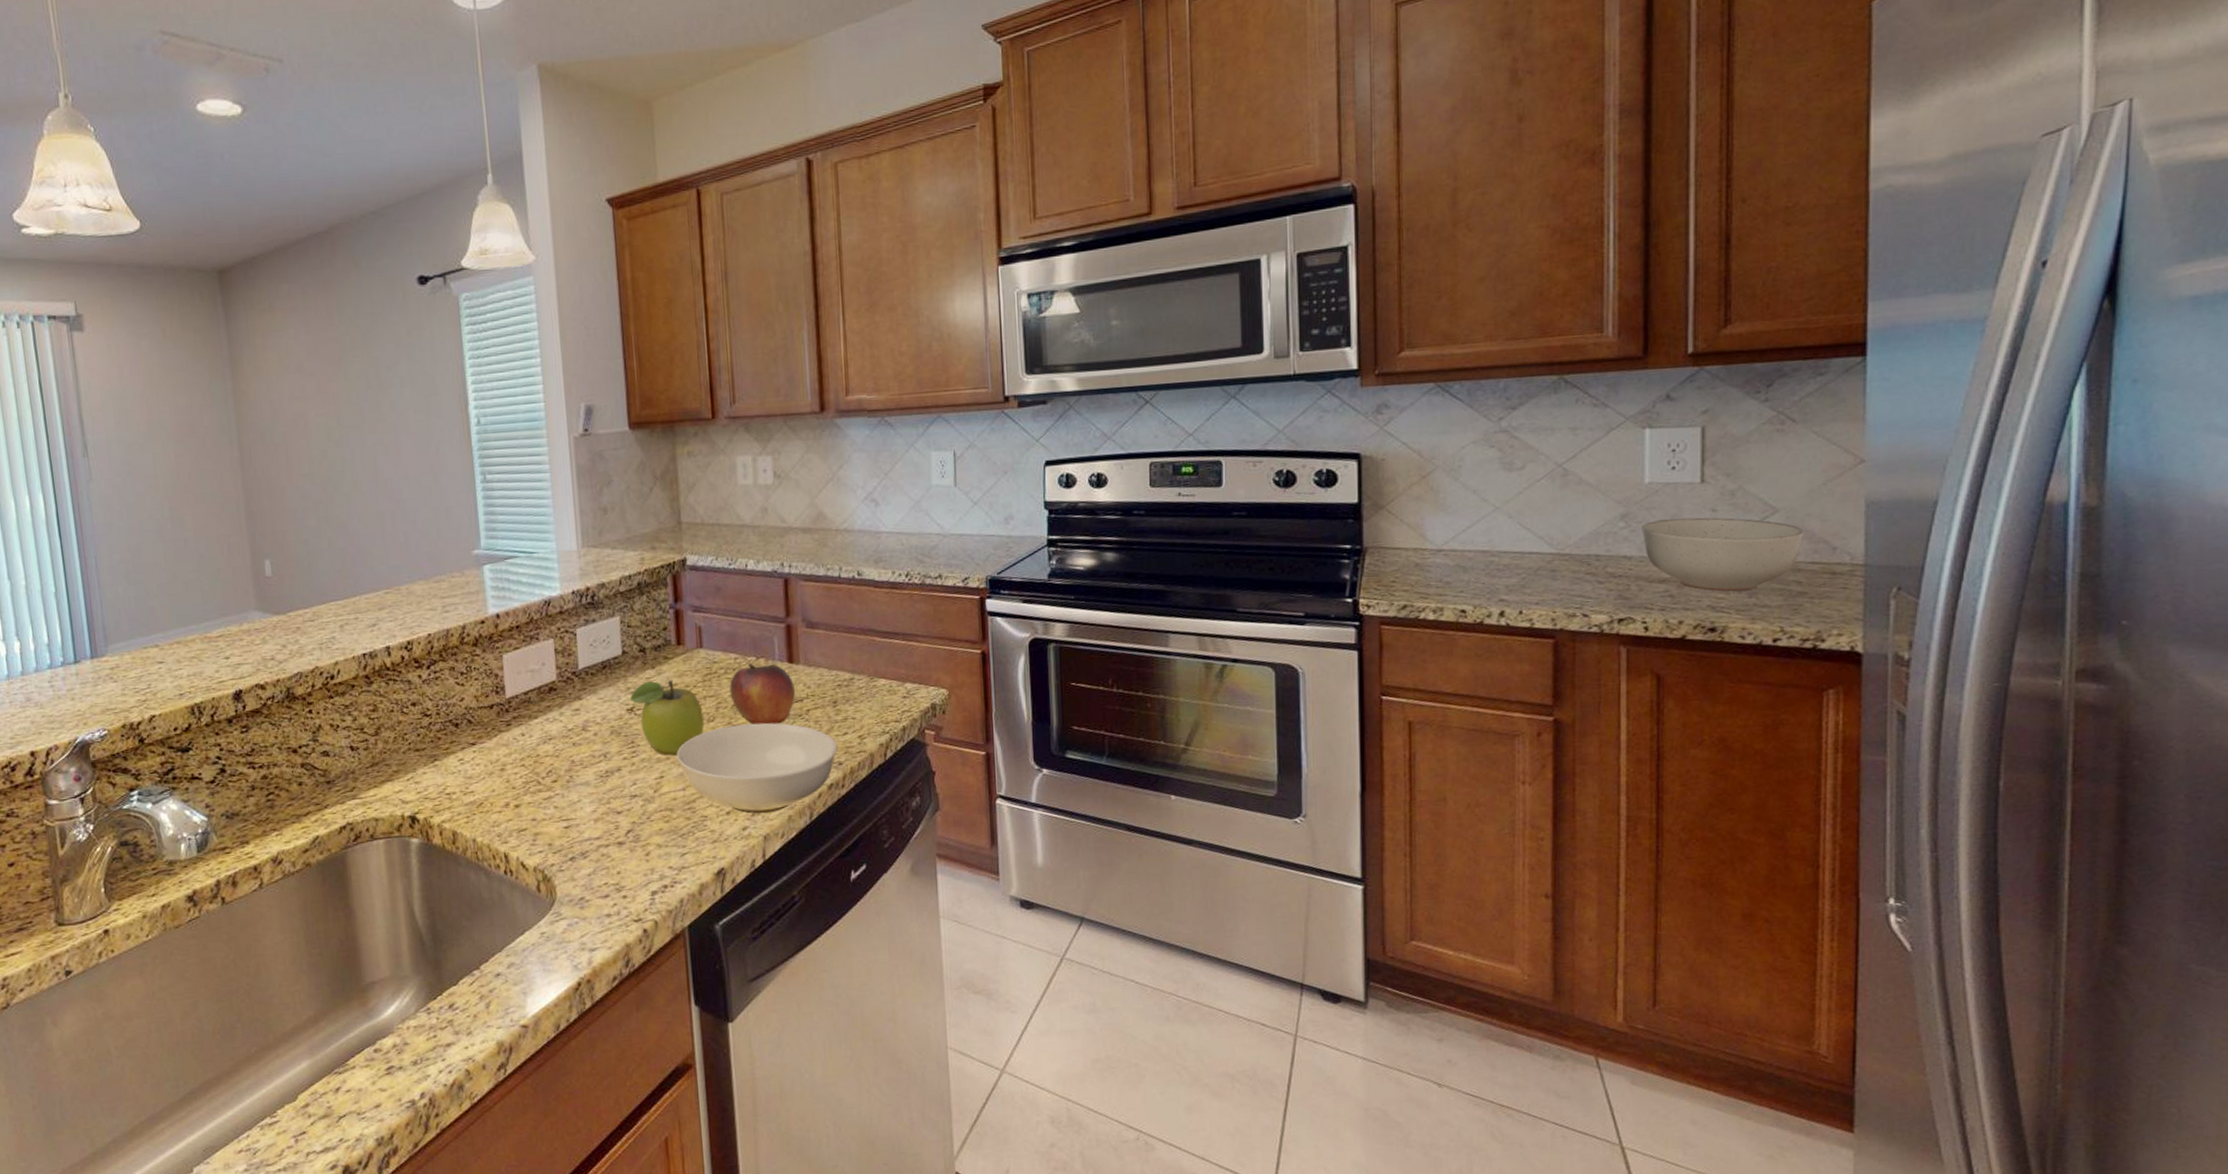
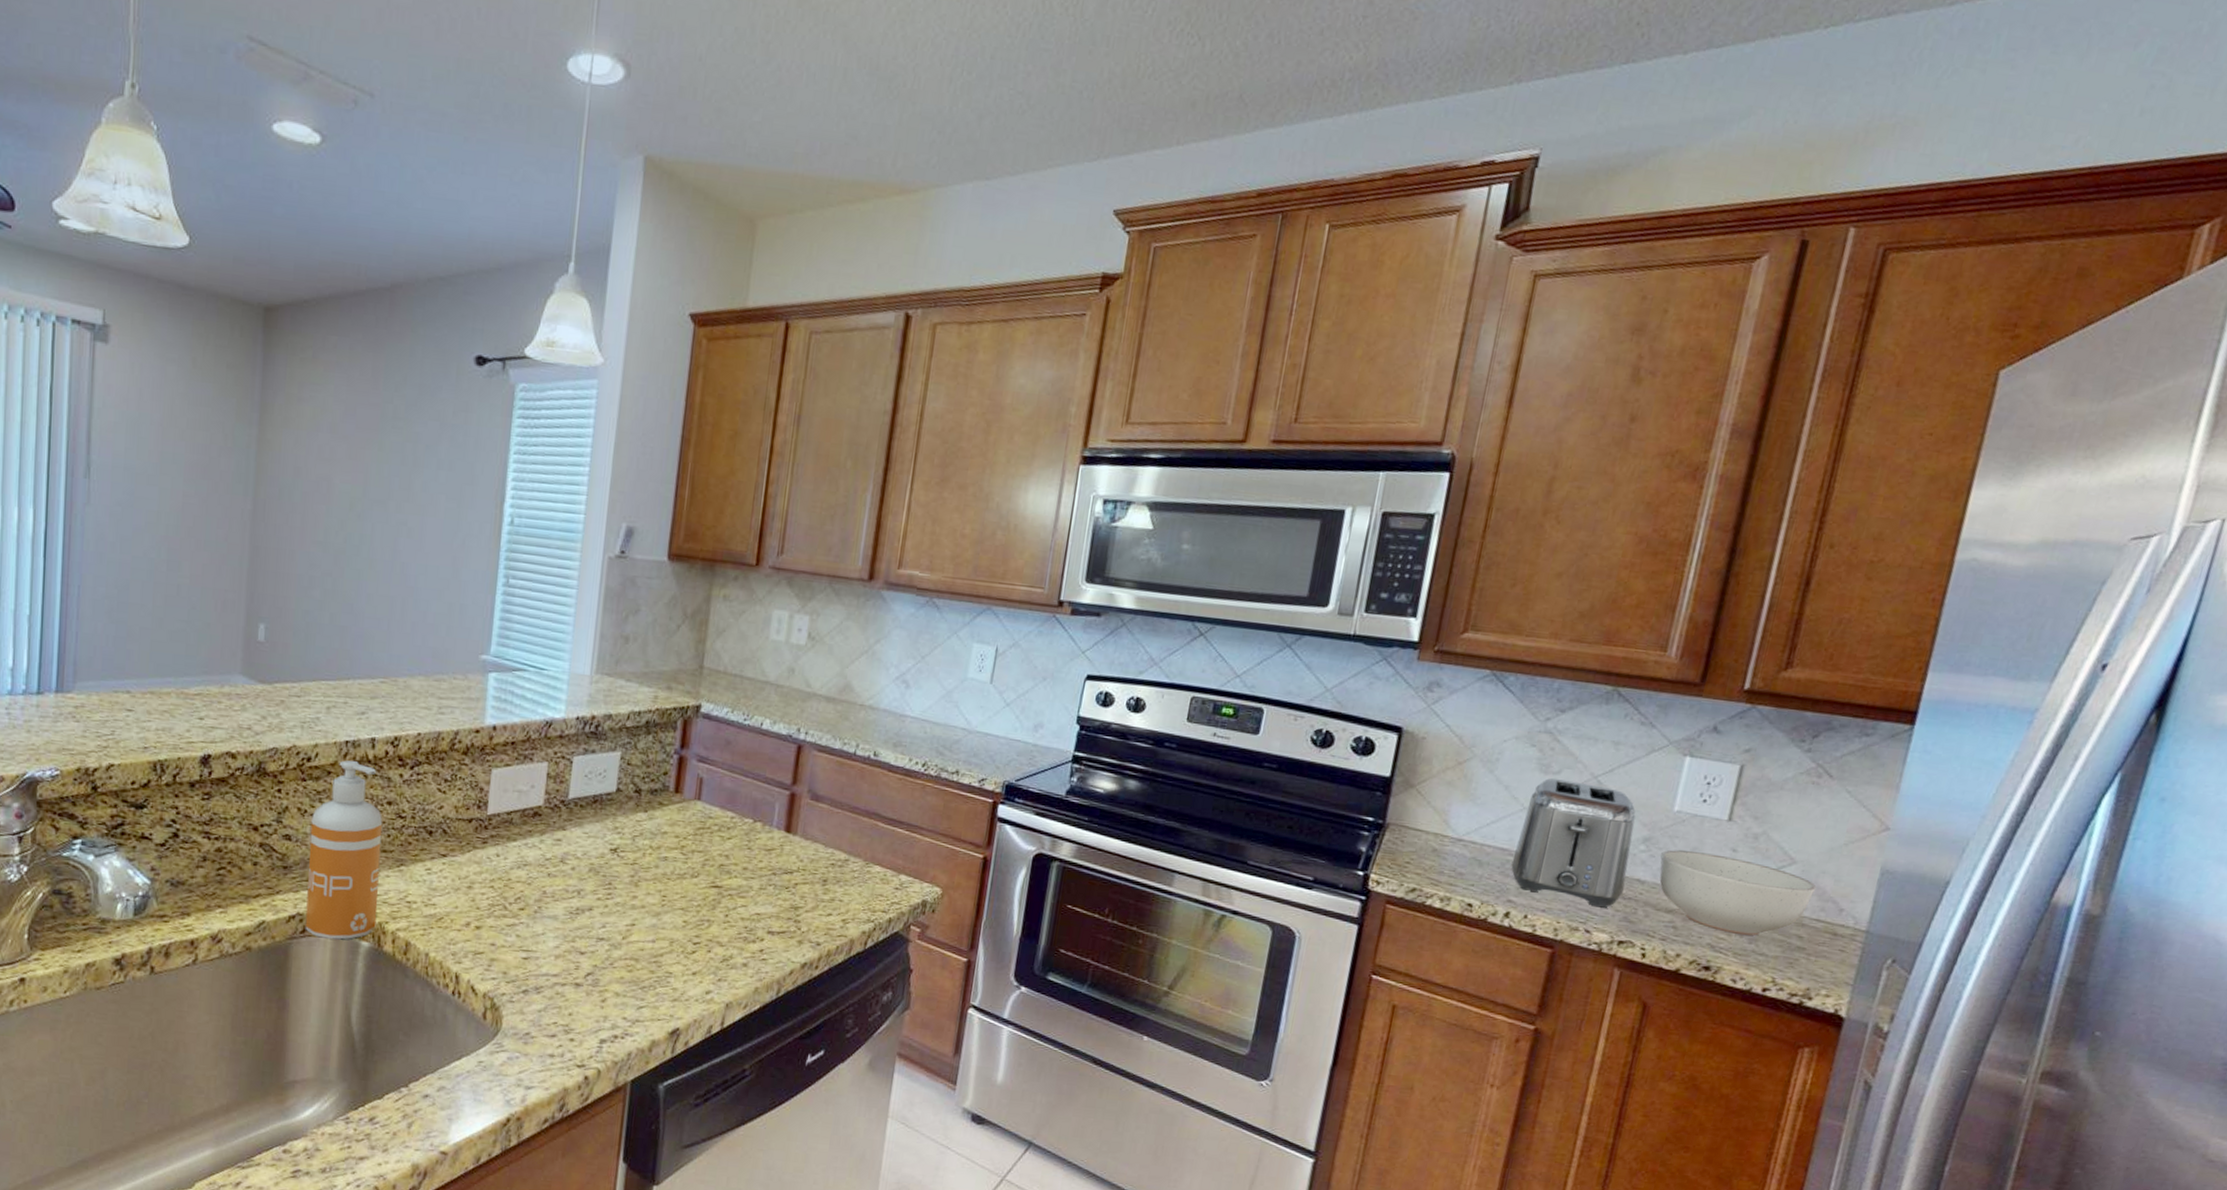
soap dispenser: none [344,671,423,843] -> present [305,760,383,941]
fruit: present [630,679,704,756] -> none [616,824,689,906]
bowl: present [676,722,838,814] -> none [652,885,819,981]
fruit: present [729,662,795,725] -> none [719,824,787,893]
toaster: none [1495,473,1612,590] -> present [1511,778,1636,908]

